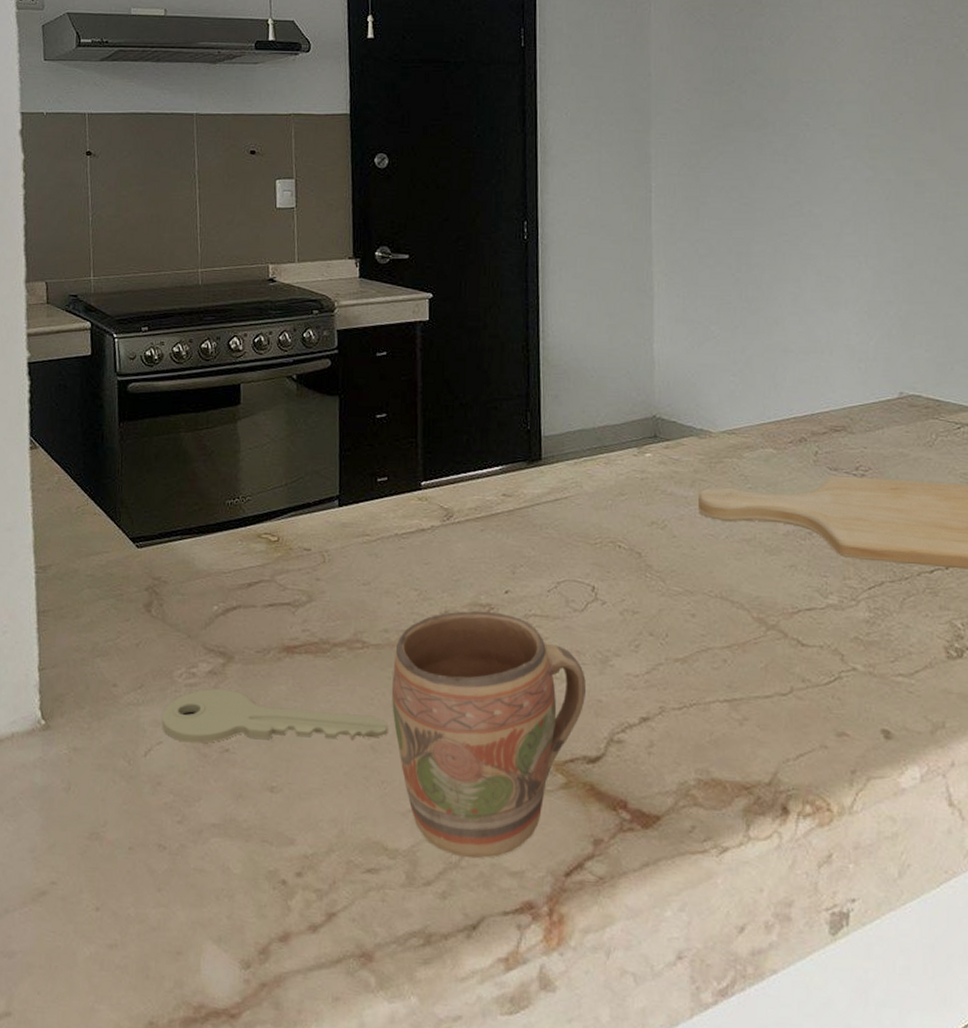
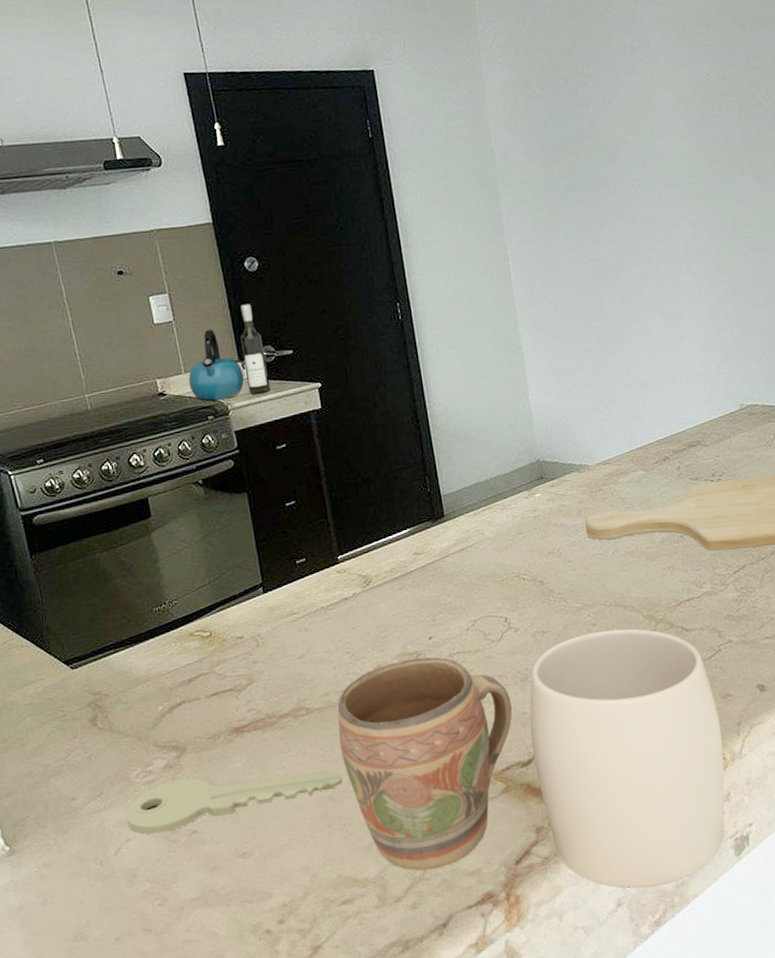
kettle: none [299,222,356,296] -> present [188,329,245,402]
bottle: none [358,200,381,296] -> present [240,303,271,395]
mug: none [602,623,831,948] -> present [529,628,725,889]

